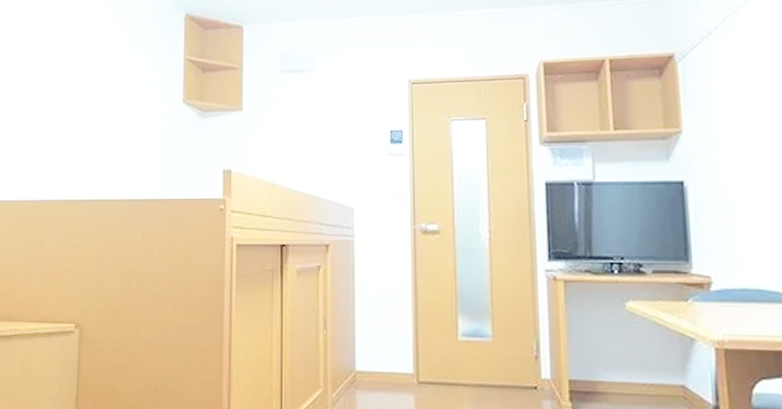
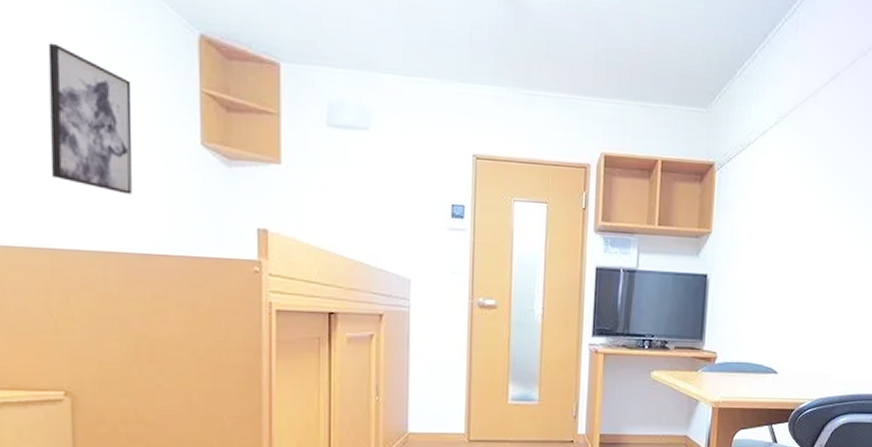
wall art: none [80,39,137,150] -> present [48,42,132,194]

